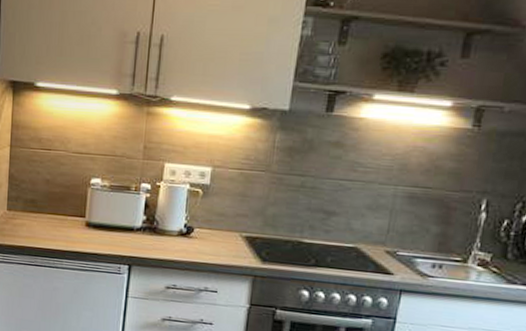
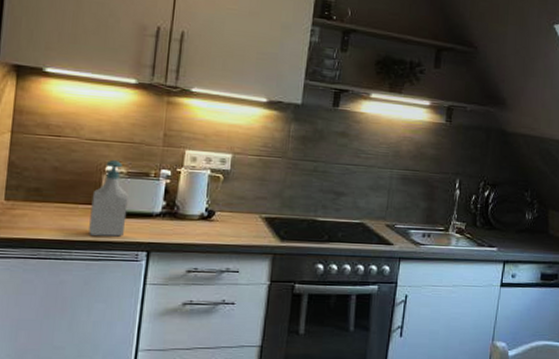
soap bottle: none [77,172,111,249] -> present [89,159,129,237]

